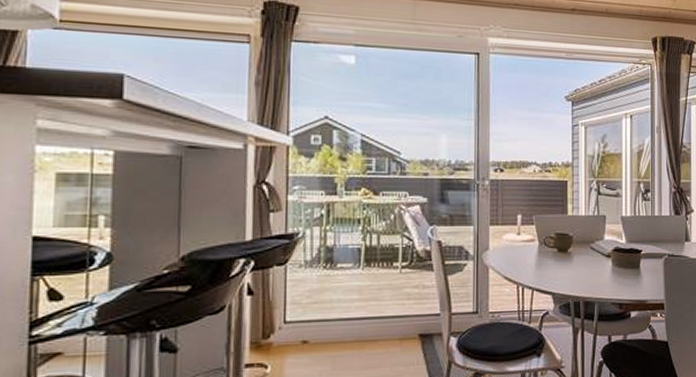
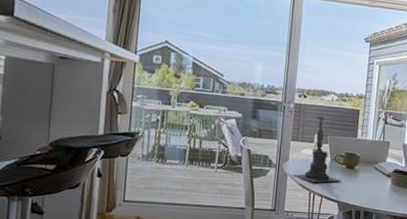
candle holder: none [494,182,555,273] -> present [292,108,342,183]

